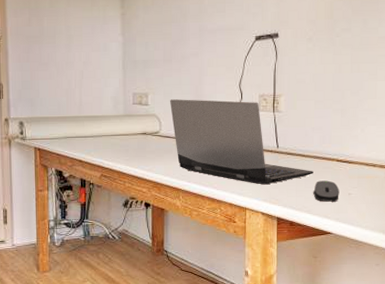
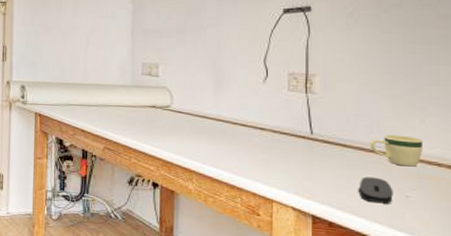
laptop computer: present [170,99,313,185] -> none [183,72,358,176]
mug: none [323,143,362,169] -> present [369,134,423,167]

